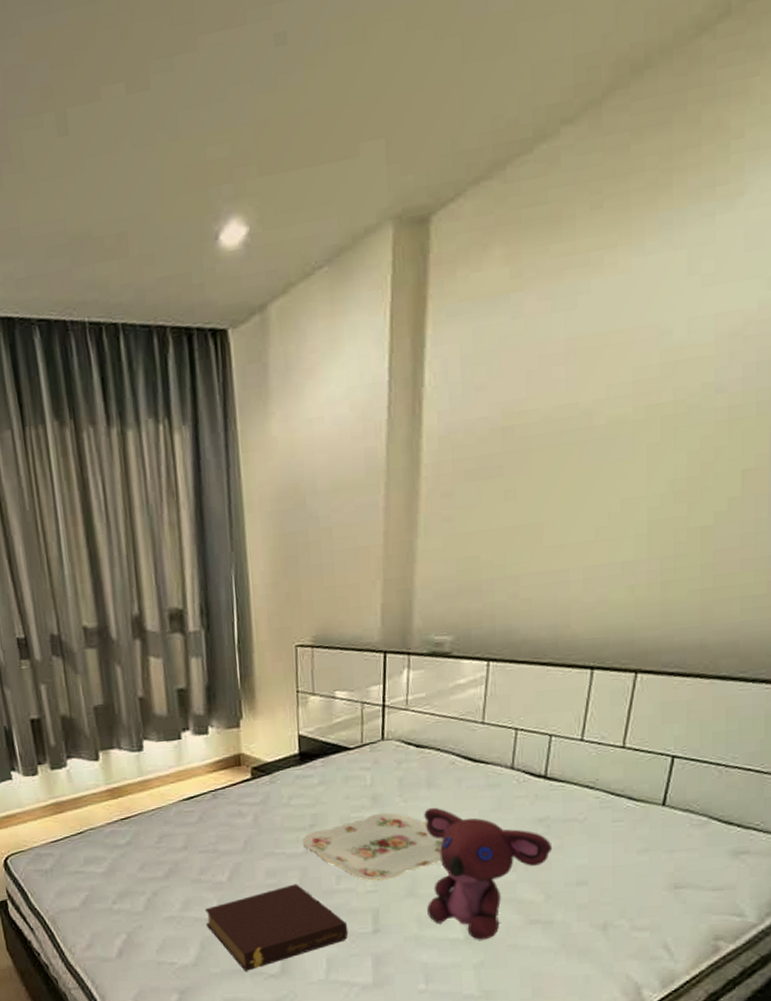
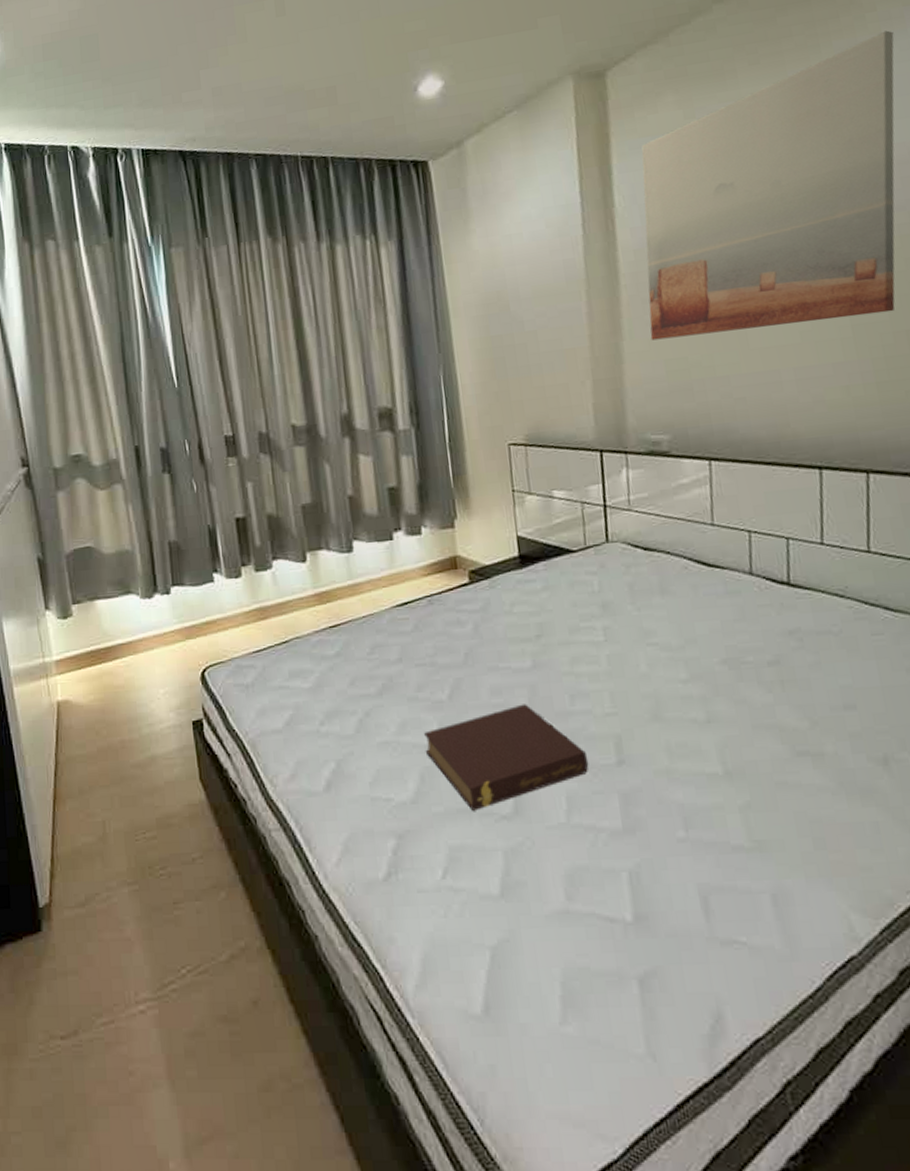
serving tray: present [303,812,443,881] -> none [529,622,687,701]
teddy bear: present [424,807,553,940] -> none [660,616,810,775]
wall art: none [445,164,757,538] -> present [641,30,896,341]

